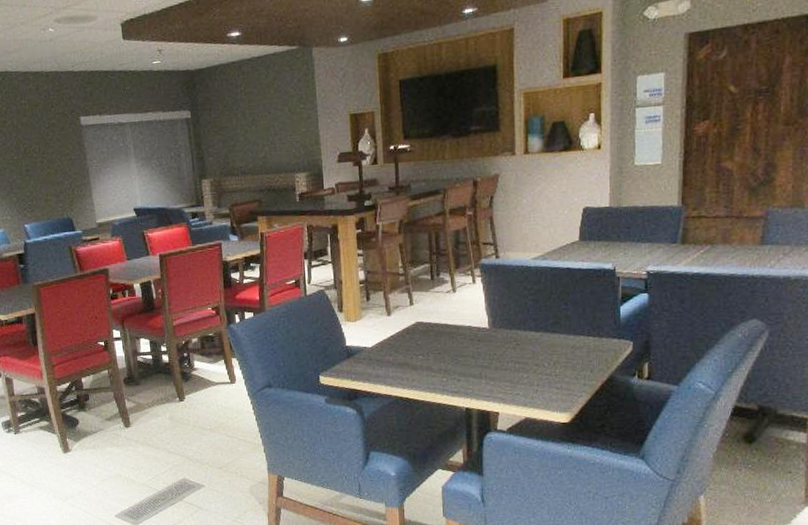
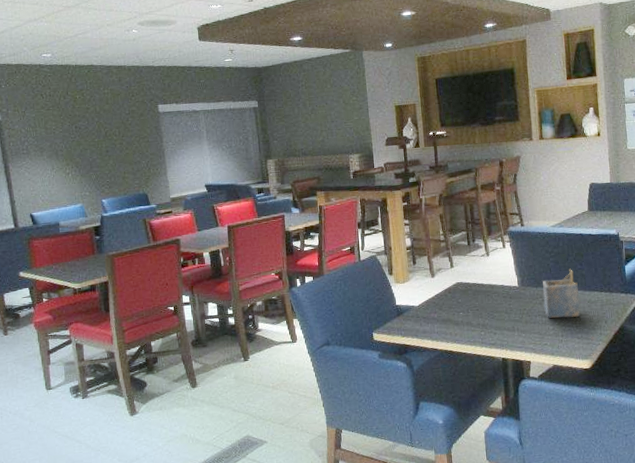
napkin holder: none [517,308,562,365] -> present [542,268,581,318]

